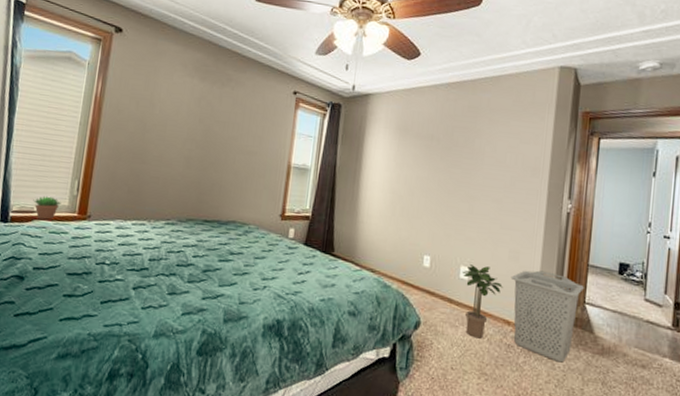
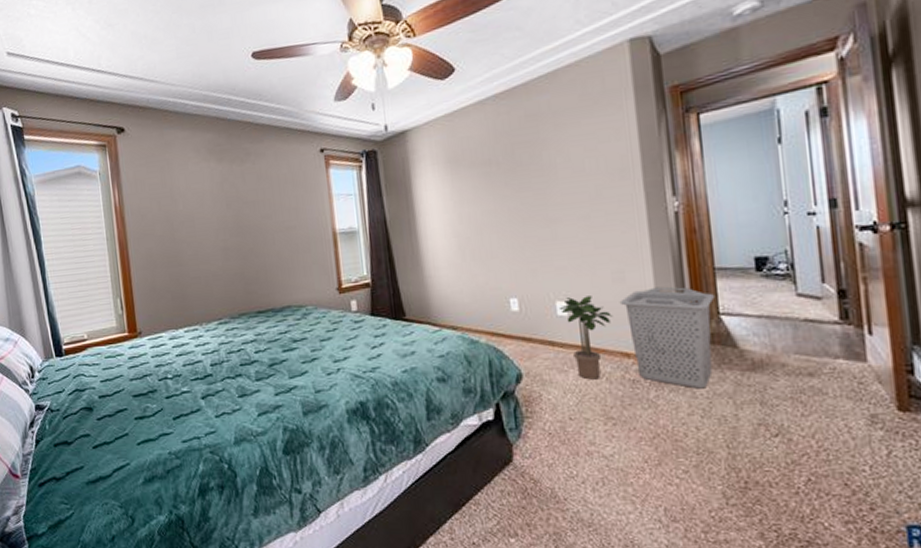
succulent plant: present [33,196,62,220] -> none [81,320,110,346]

